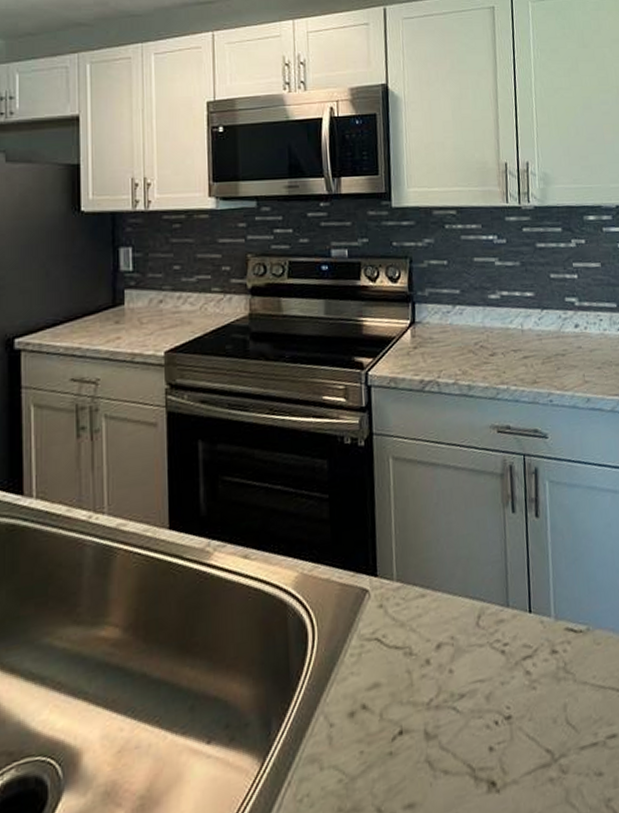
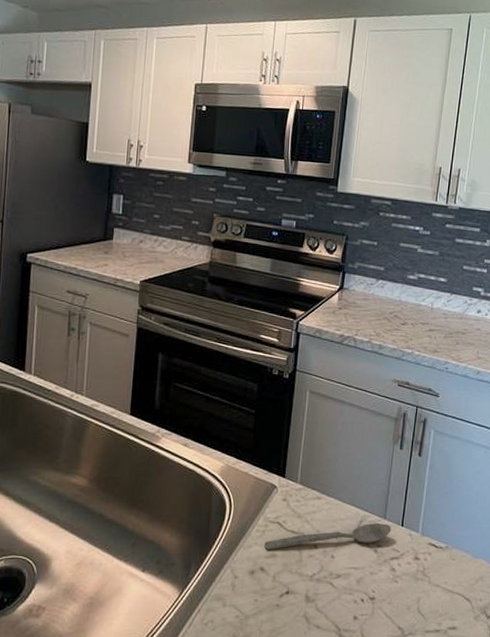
spoon: none [363,613,518,679] -> present [264,524,391,550]

